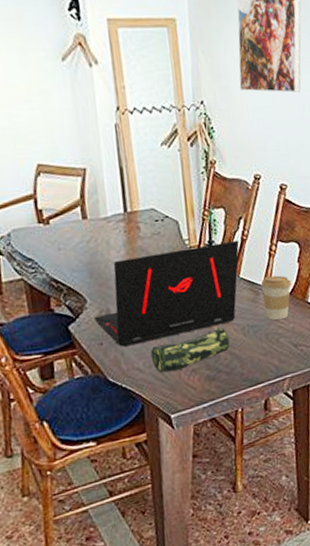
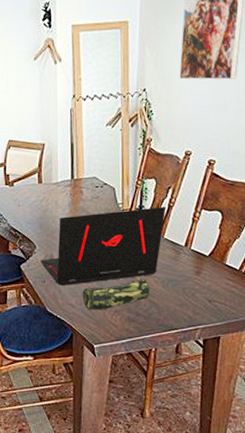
coffee cup: present [260,275,292,321] -> none [182,239,212,278]

